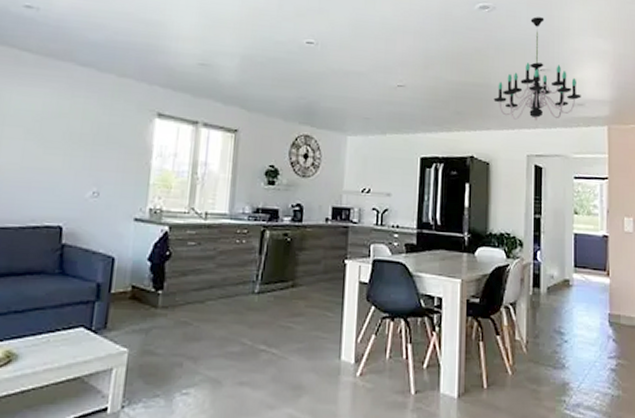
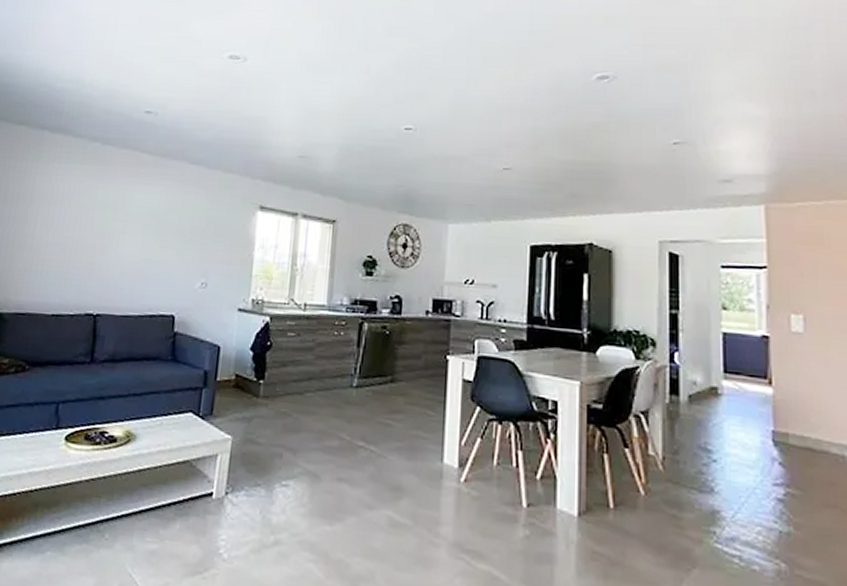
chandelier: present [493,16,581,122] -> none [616,83,728,202]

